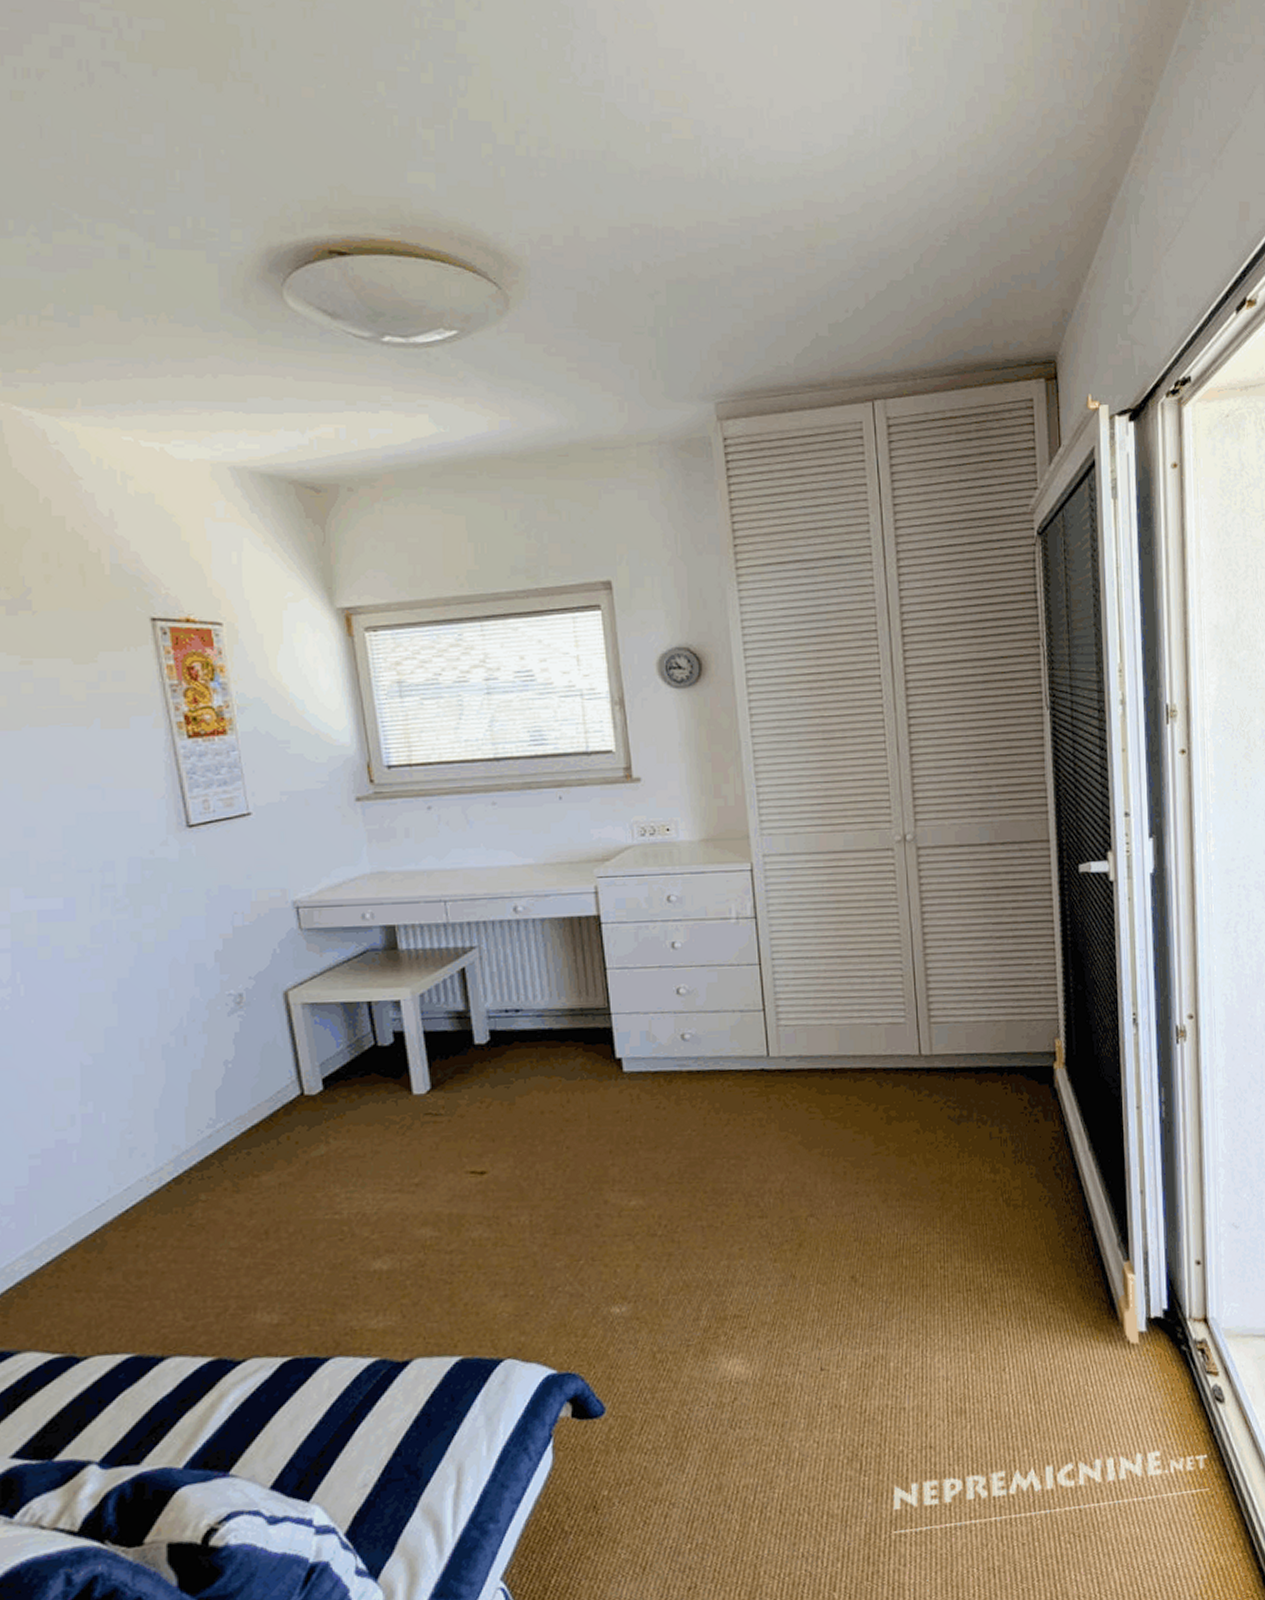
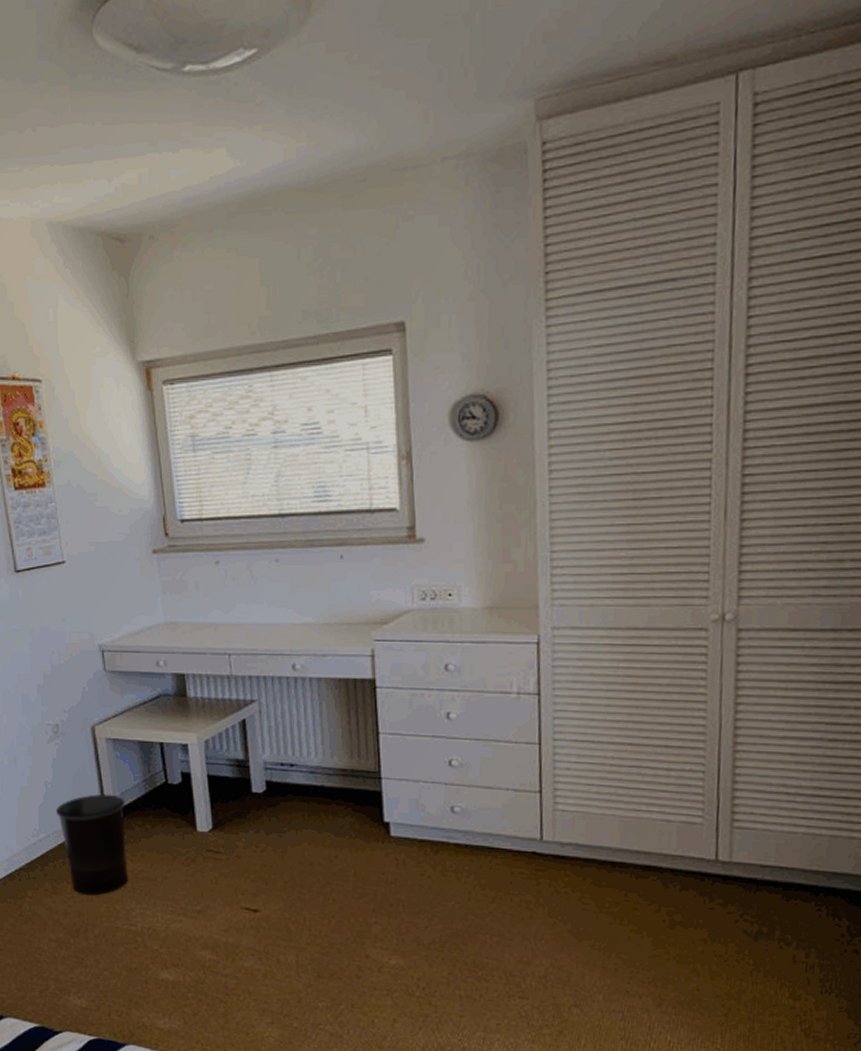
waste bin: none [237,1065,330,1187] -> present [55,793,128,896]

